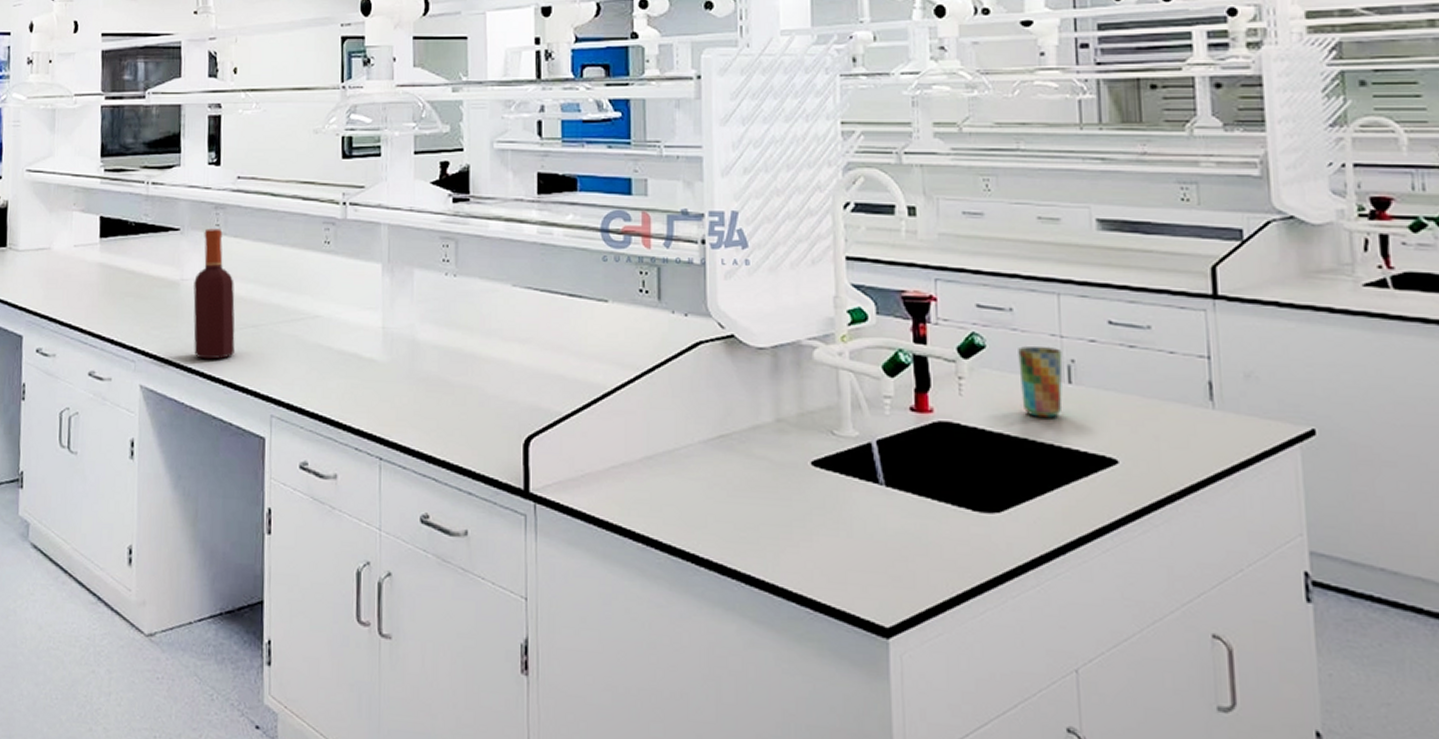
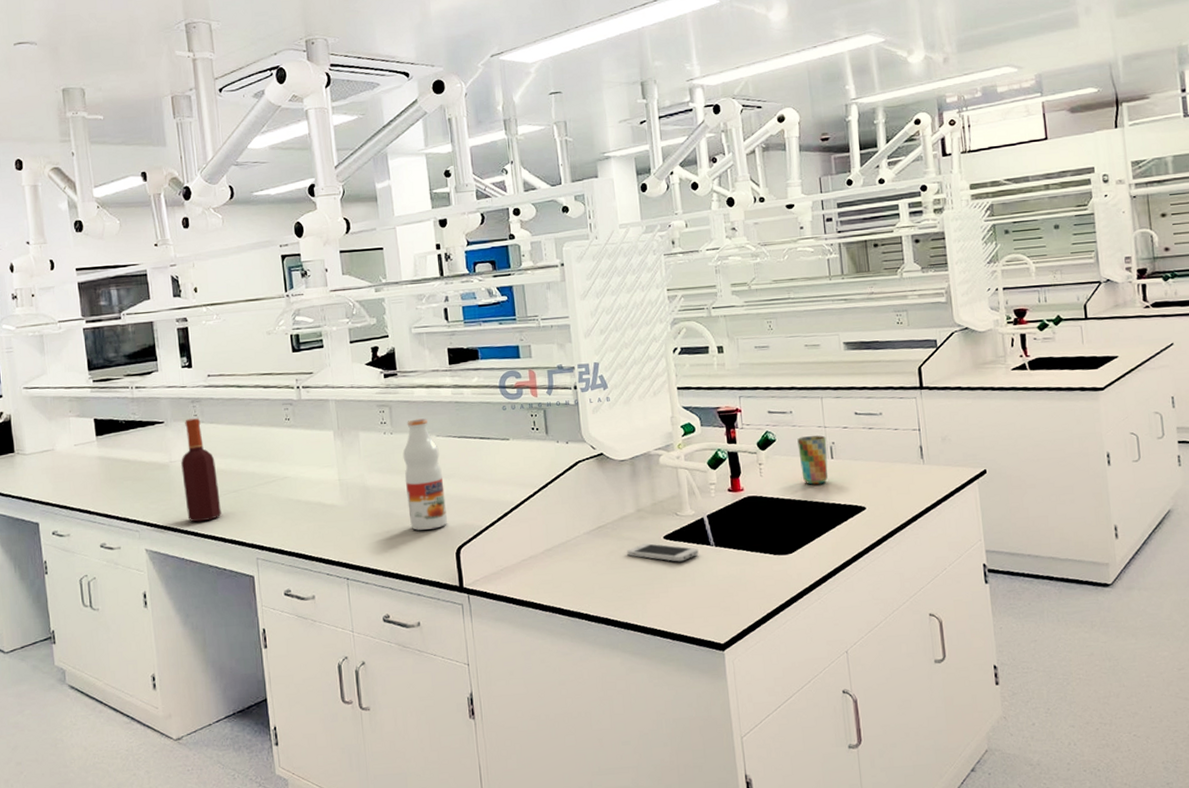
juice bottle: none [466,260,517,408] -> present [402,418,448,530]
smartphone: none [757,468,861,501] -> present [627,543,699,562]

